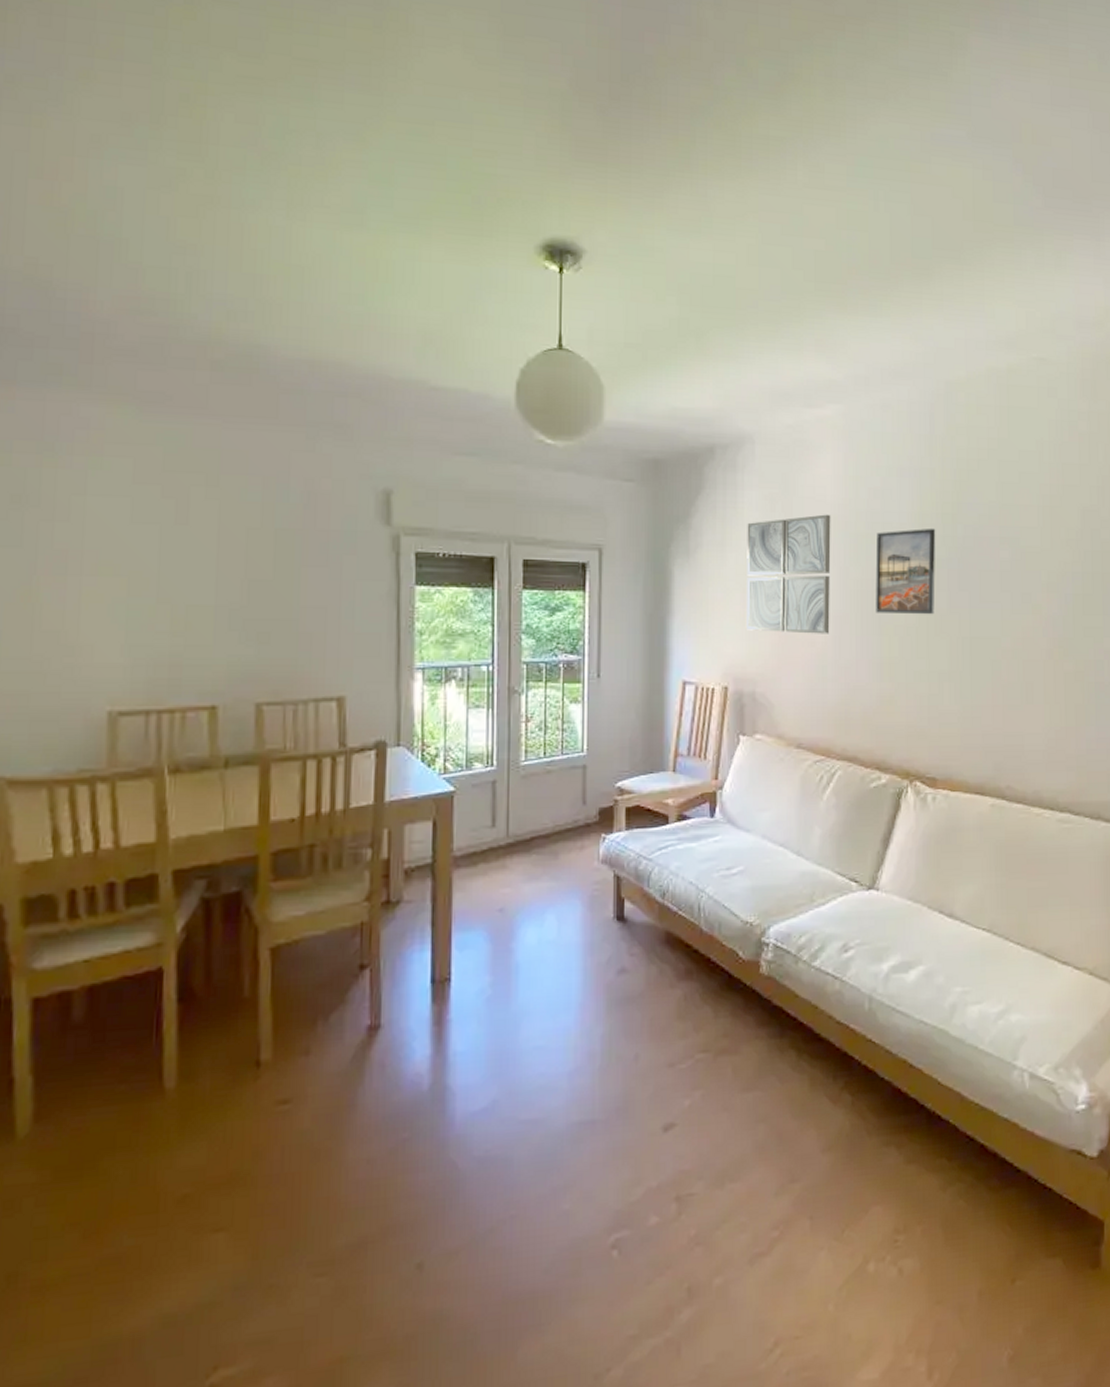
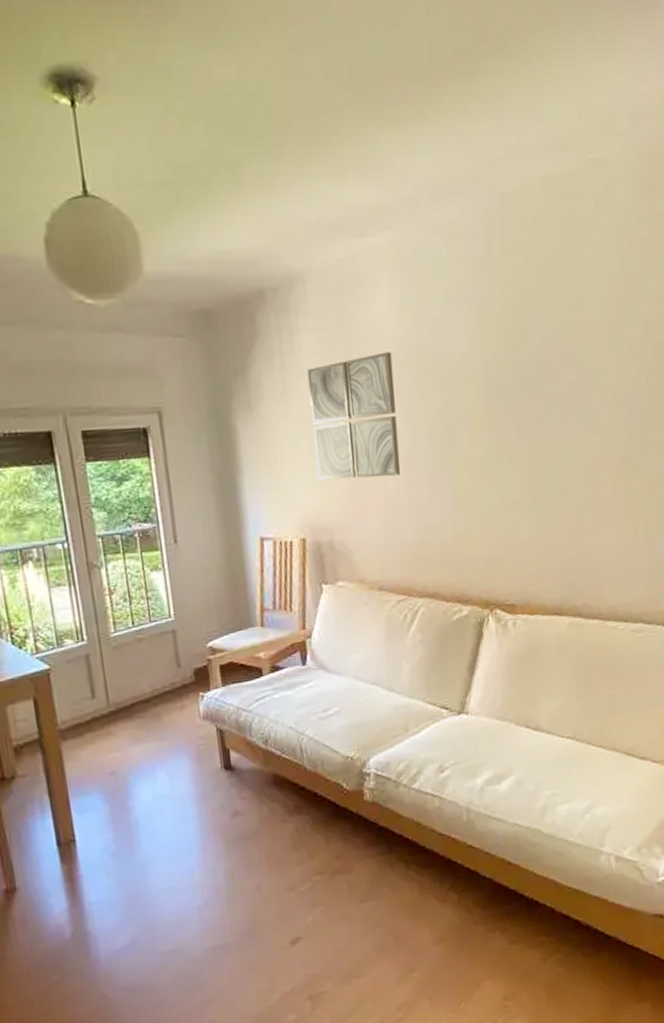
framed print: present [875,528,936,615] -> none [439,355,503,449]

